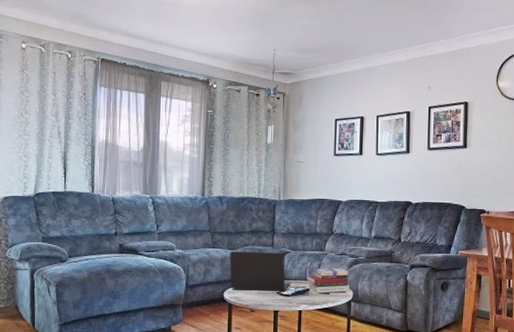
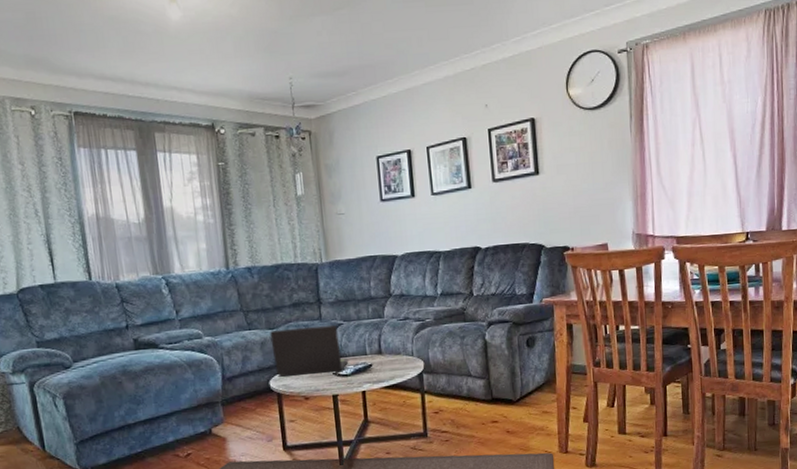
books: present [307,267,350,294] -> none [366,335,419,370]

